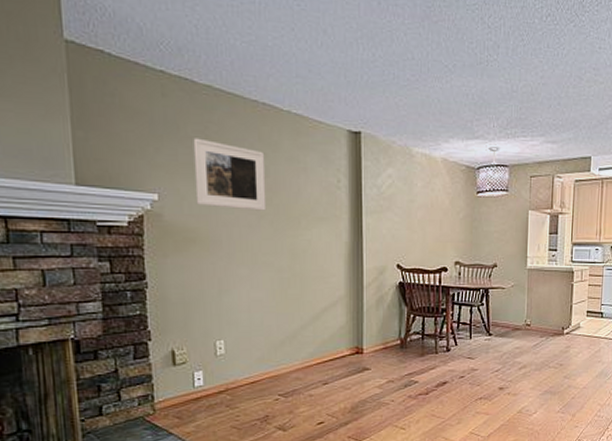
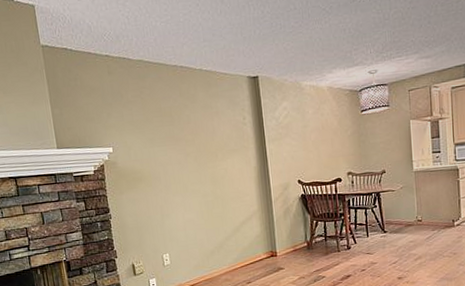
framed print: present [193,138,267,211] -> none [133,101,191,152]

